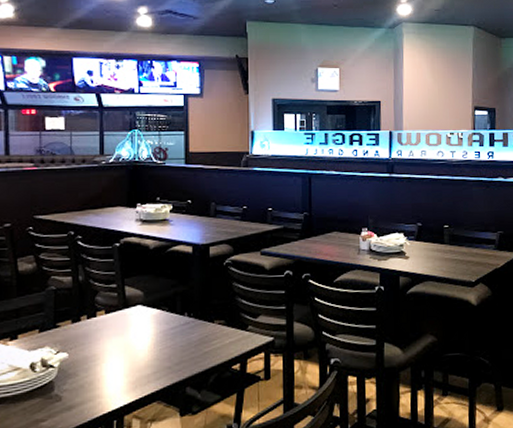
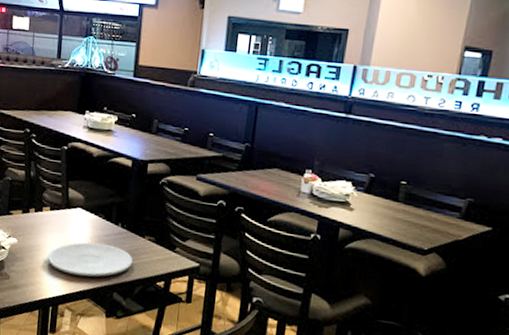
plate: none [106,337,204,379] -> present [47,242,133,277]

